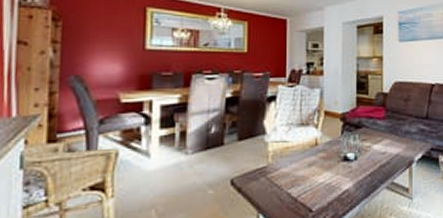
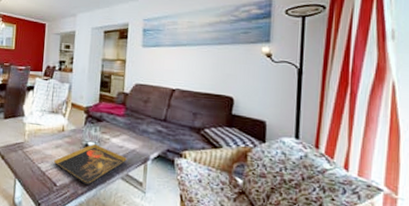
decorative tray: none [308,155,391,204] -> present [54,144,127,186]

